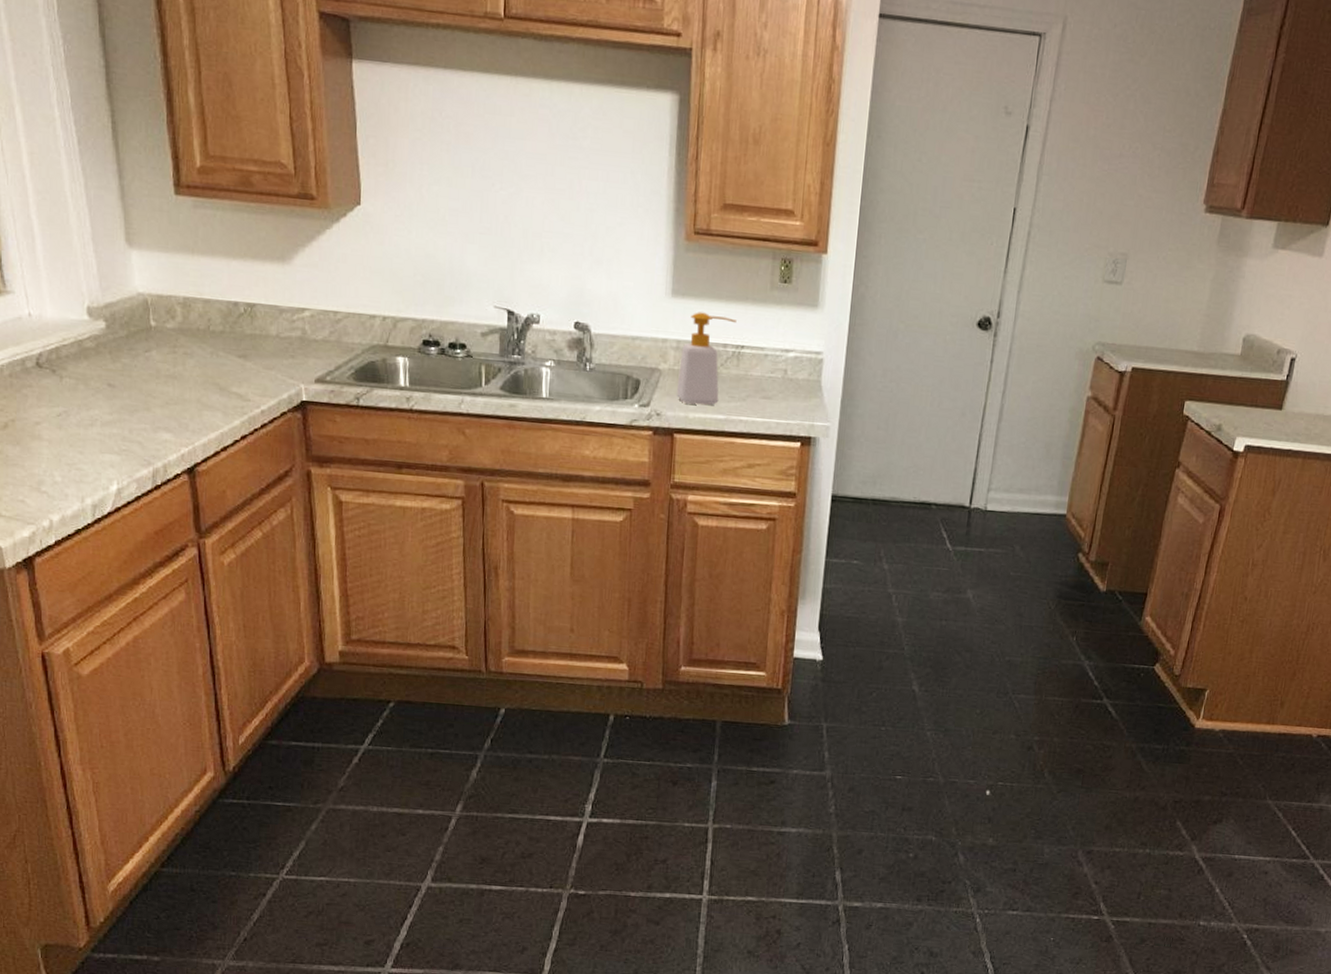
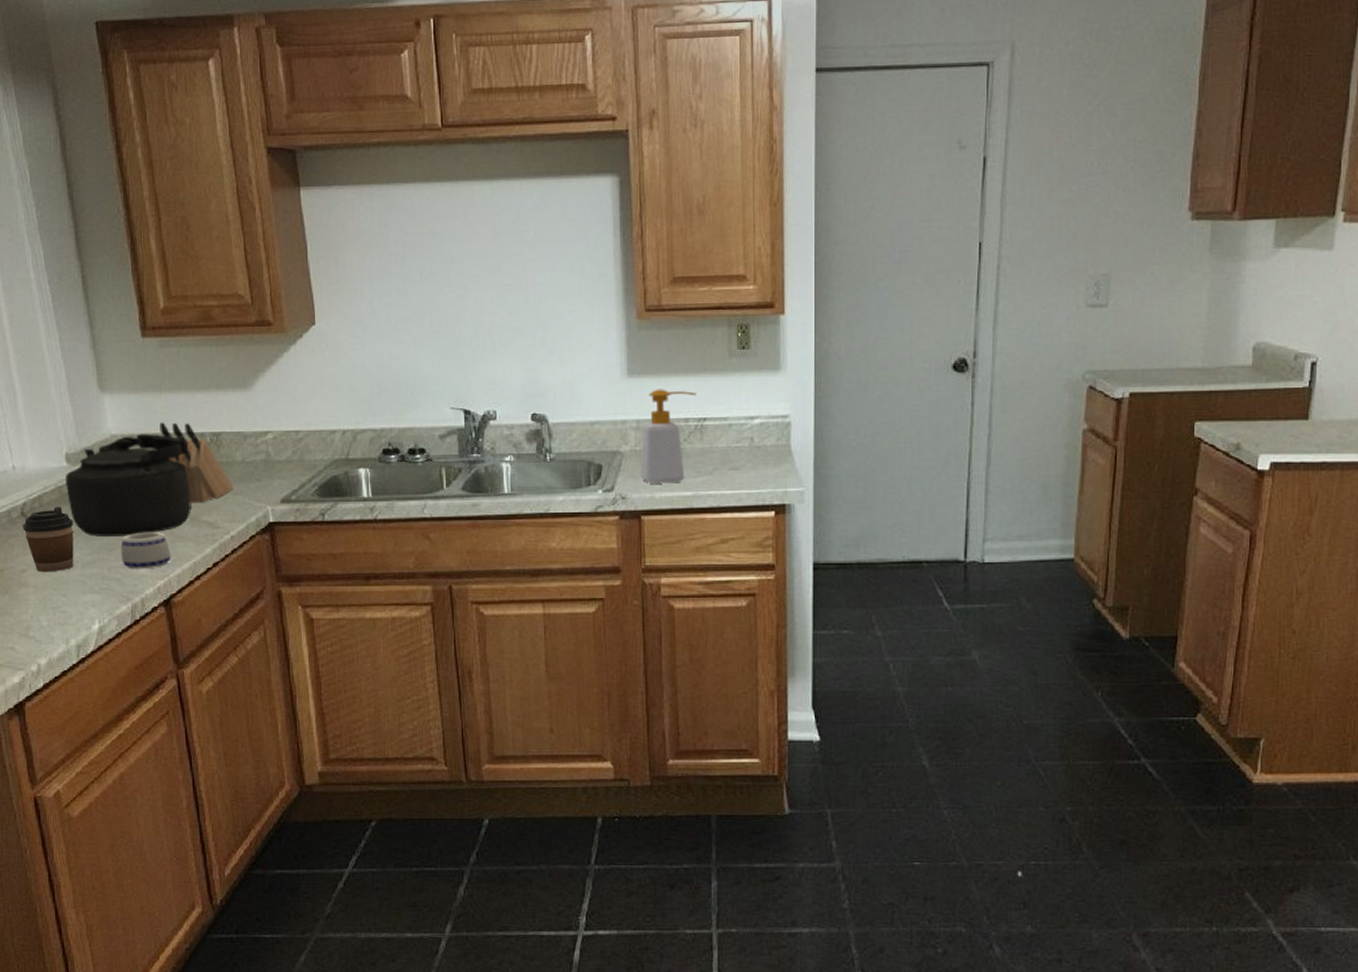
coffee cup: none [37,360,93,428] -> present [22,506,74,573]
kettle: none [85,295,221,399] -> present [65,434,191,536]
mug: none [143,396,197,435] -> present [120,532,171,569]
knife block: none [190,286,266,374] -> present [160,422,234,503]

